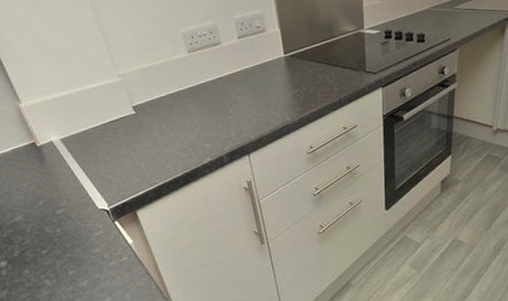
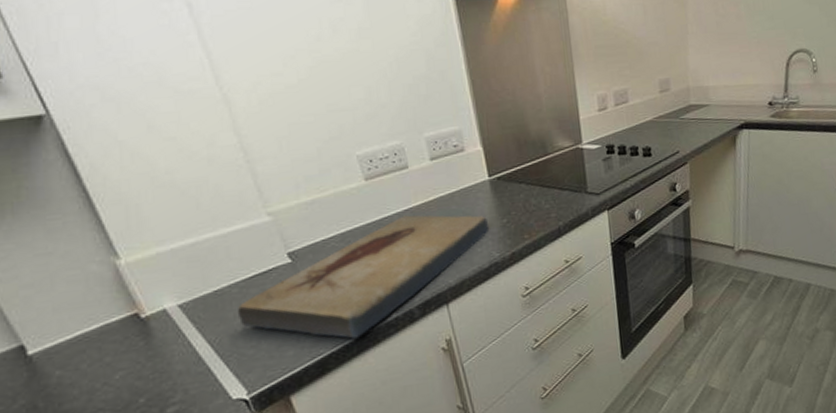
fish fossil: none [99,82,283,174] -> present [237,215,490,339]

